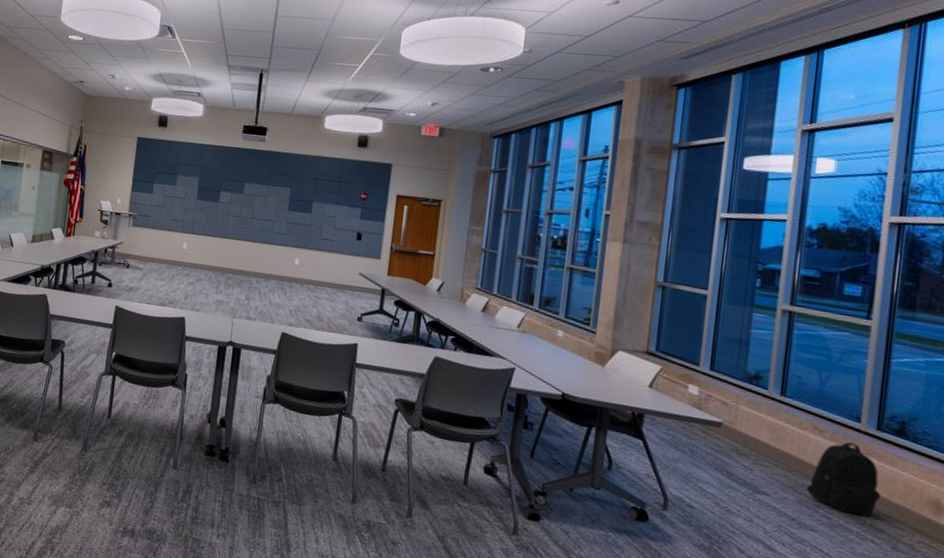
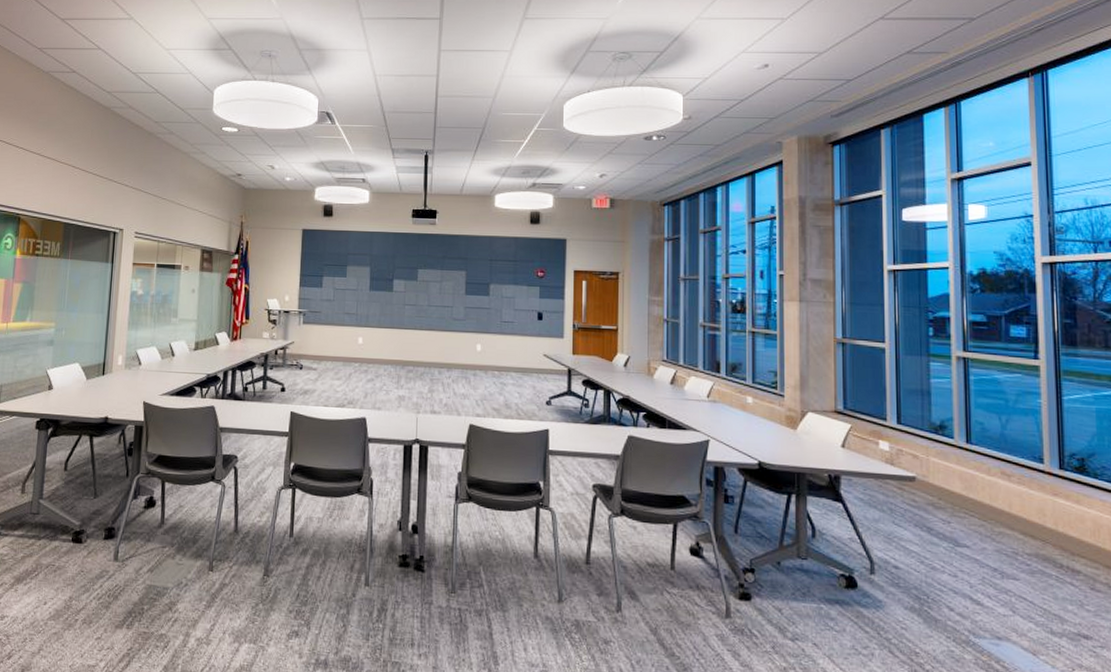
backpack: present [806,441,881,517] -> none [1003,484,1073,559]

